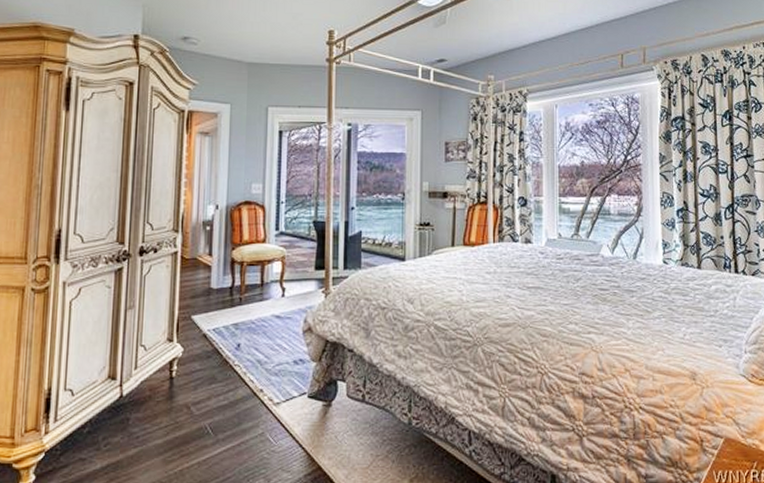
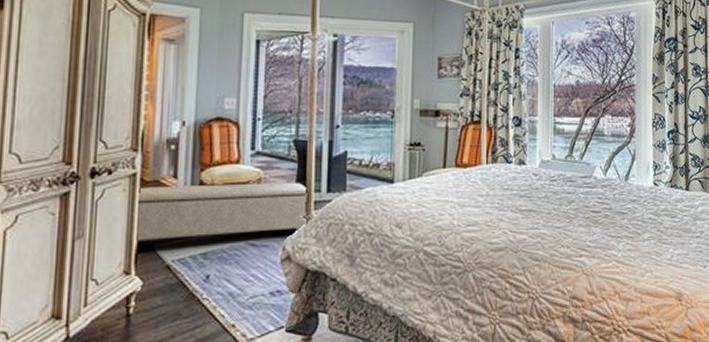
bench: none [178,260,327,312] -> present [136,183,309,242]

